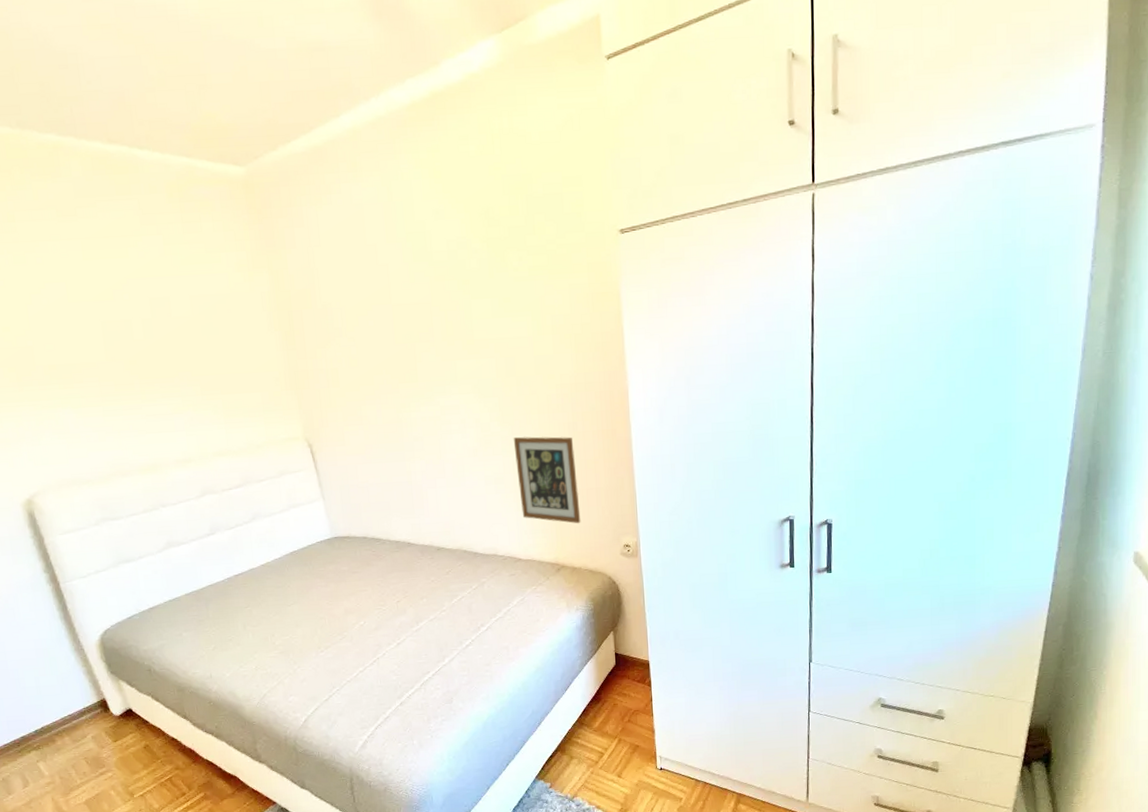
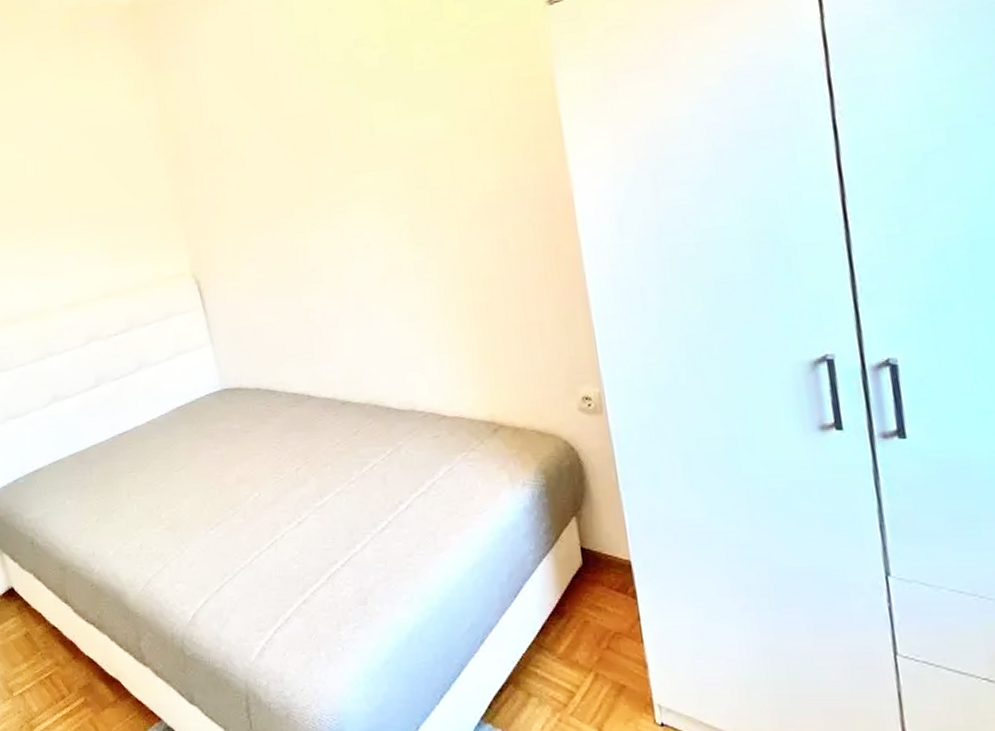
picture frame: present [513,436,581,524] -> none [428,257,522,370]

